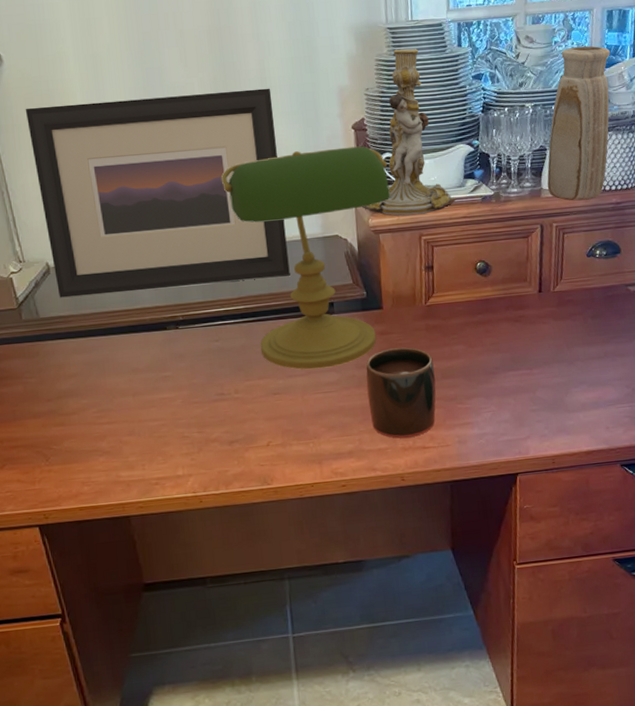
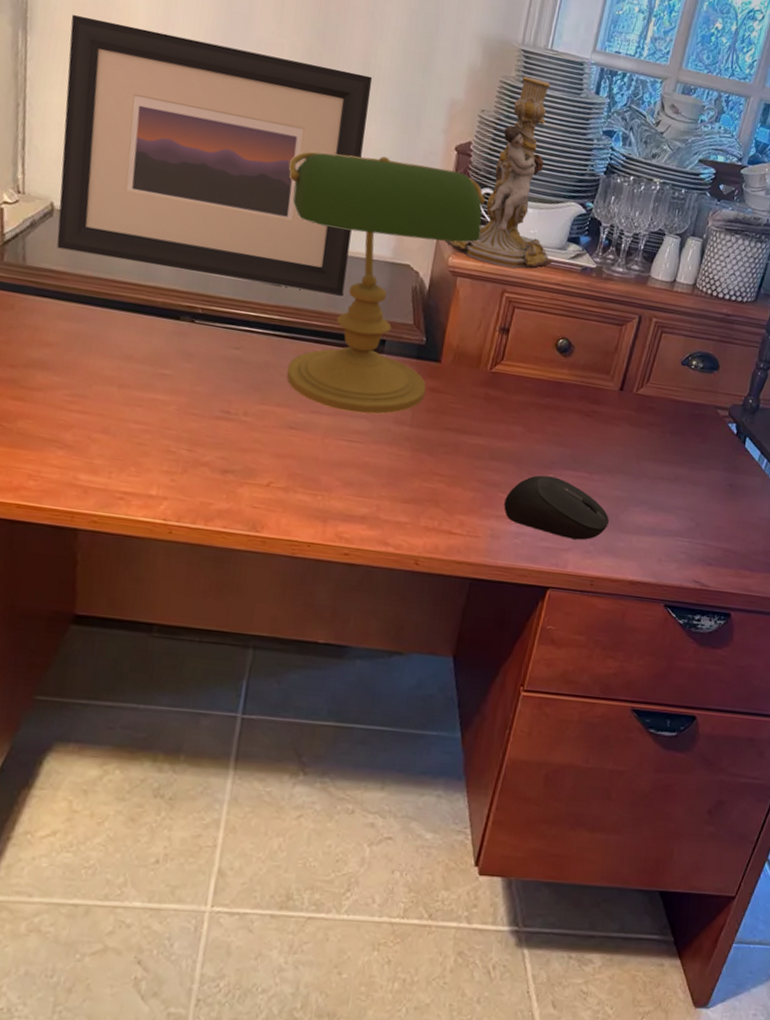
mug: present [366,347,437,439] -> none [396,409,484,518]
computer mouse: none [463,379,556,429] -> present [504,475,609,540]
vase: present [547,46,610,201] -> none [656,131,758,304]

